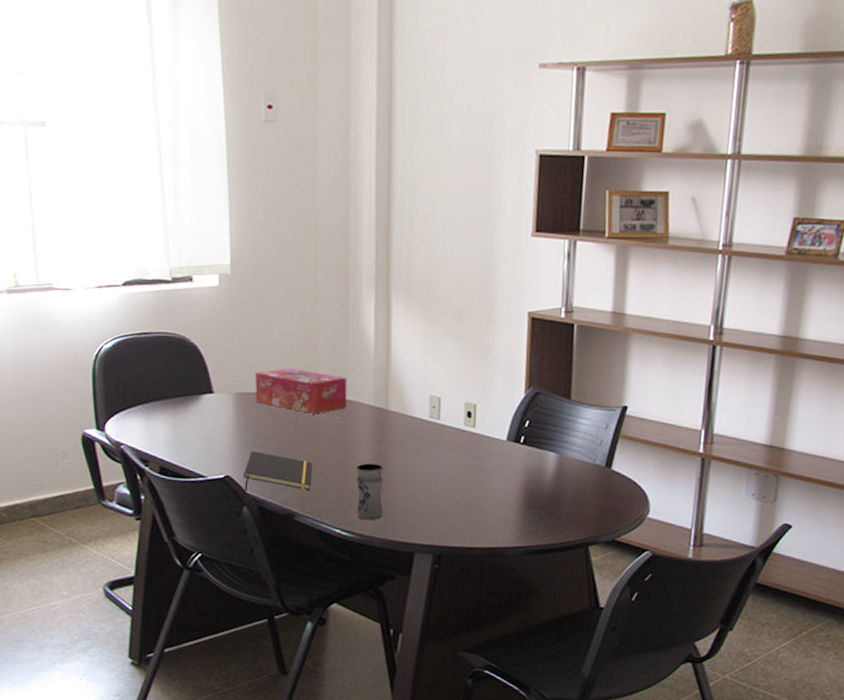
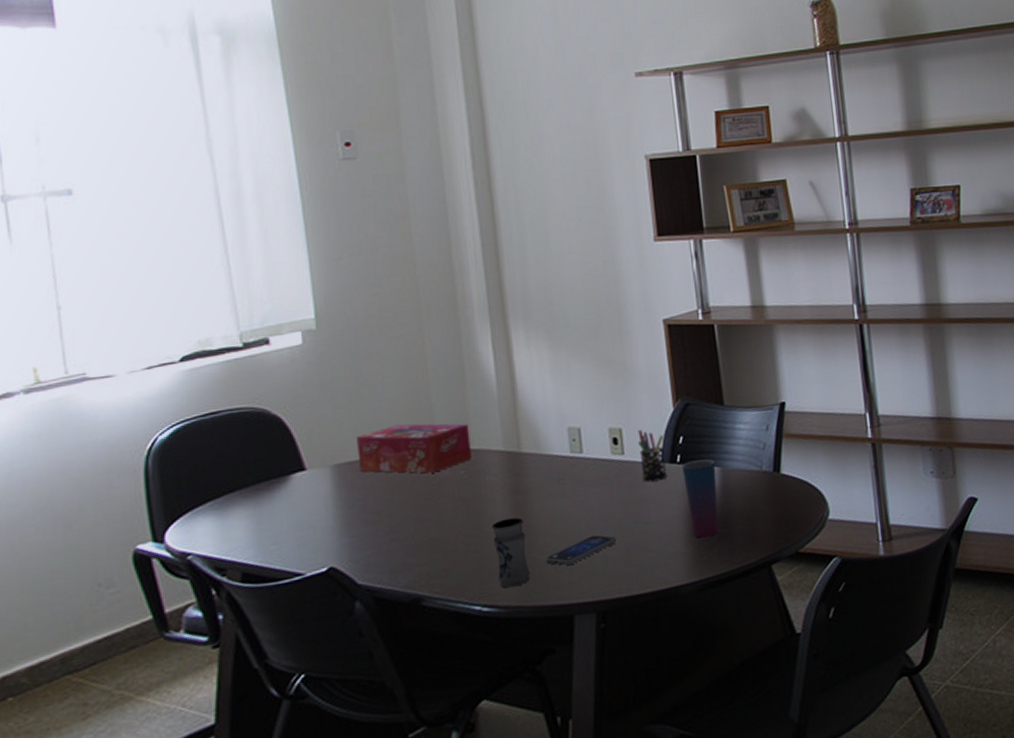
notepad: present [244,451,313,491] -> none [352,530,439,582]
smartphone: none [396,491,458,511] -> present [545,535,617,566]
pen holder: none [488,409,513,456] -> present [638,430,667,482]
cup: none [523,444,554,512] -> present [681,459,718,538]

